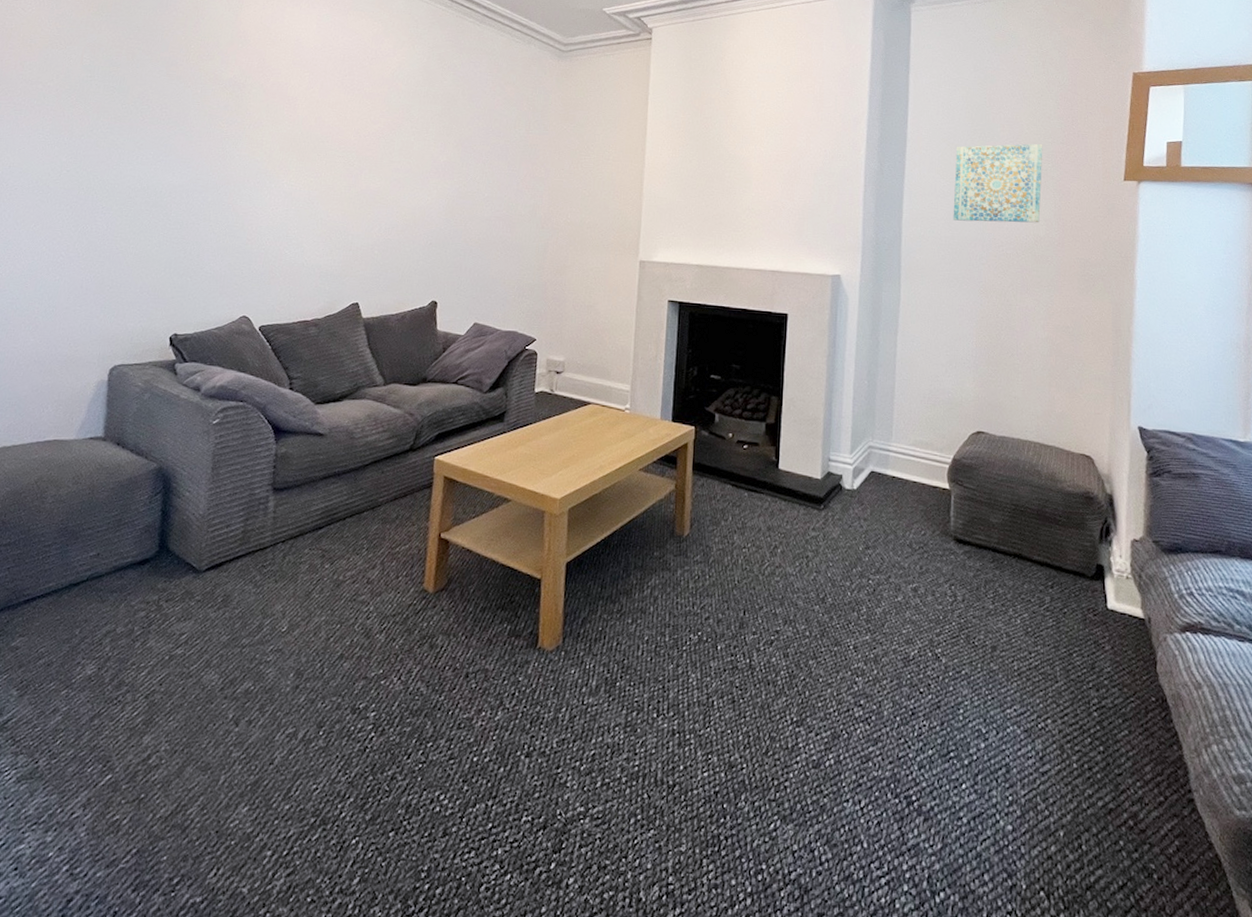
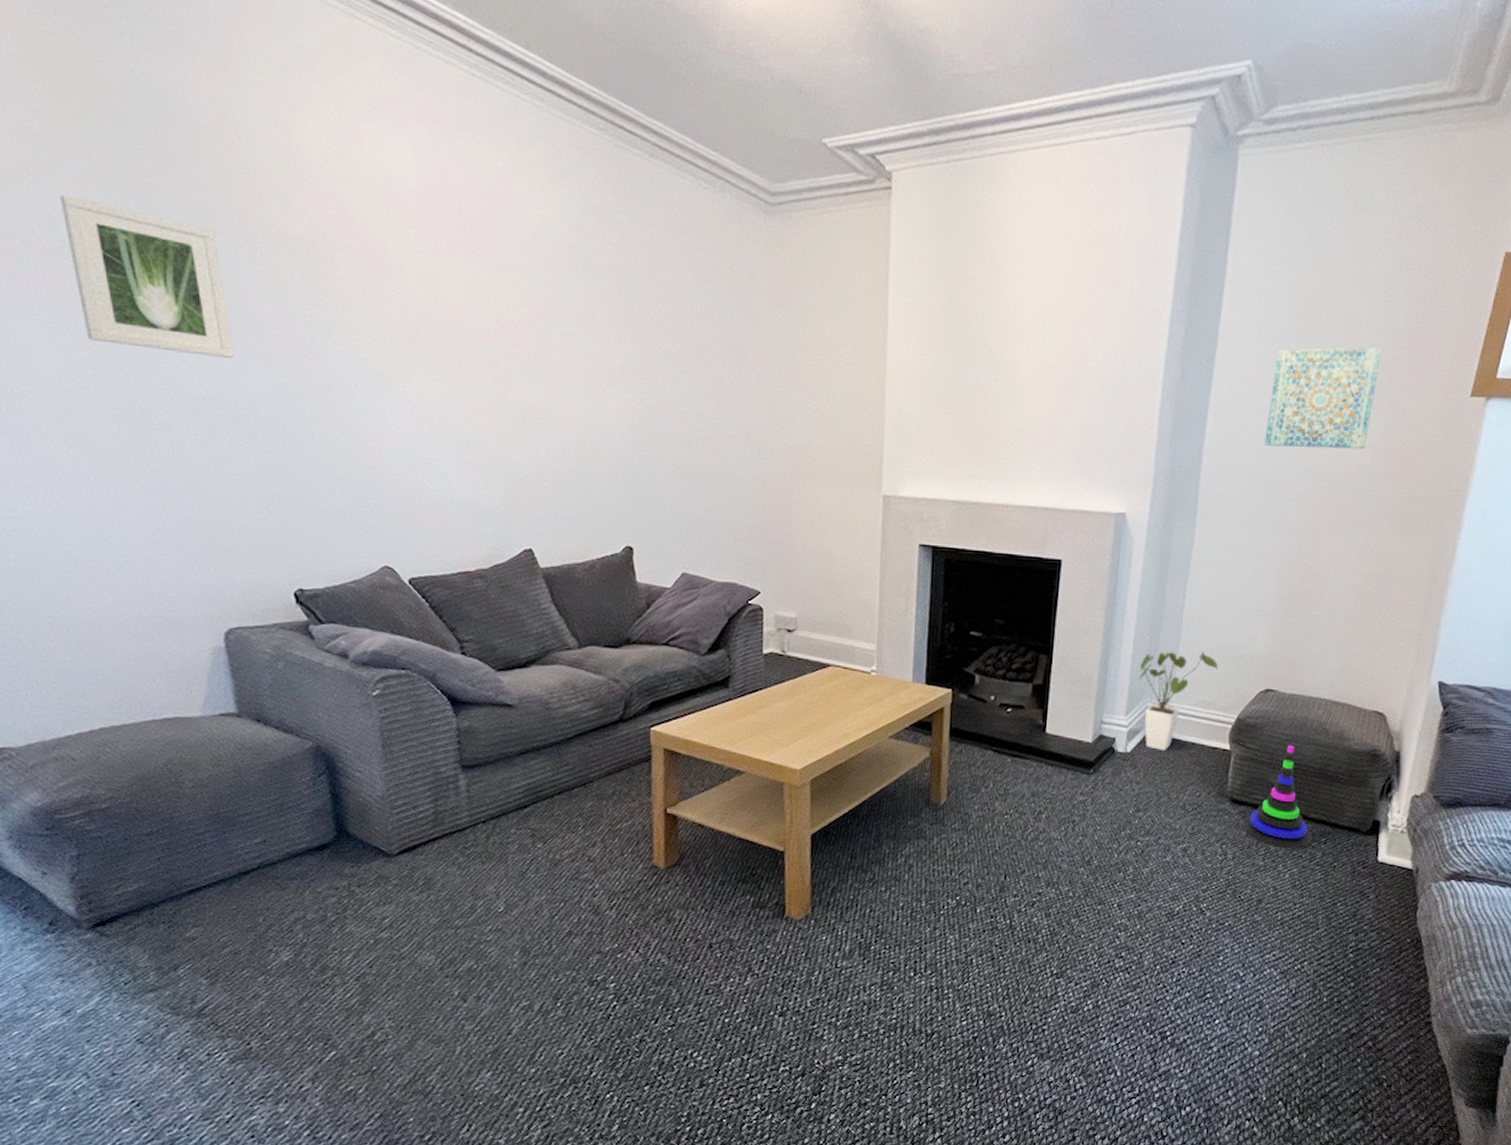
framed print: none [68,55,173,161] -> present [59,193,234,358]
house plant: none [861,395,932,489] -> present [1139,651,1219,751]
stacking toy: none [970,485,1039,593] -> present [1243,745,1313,849]

